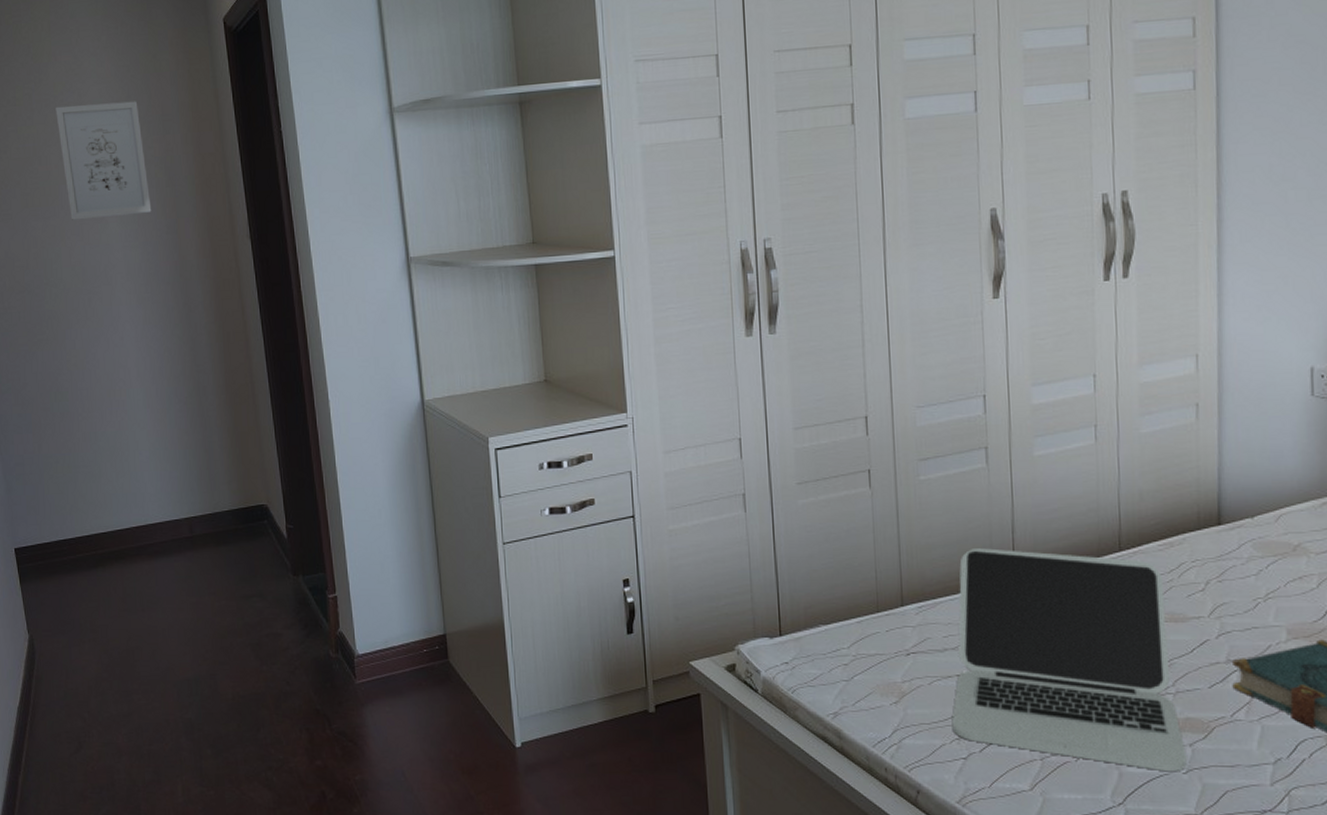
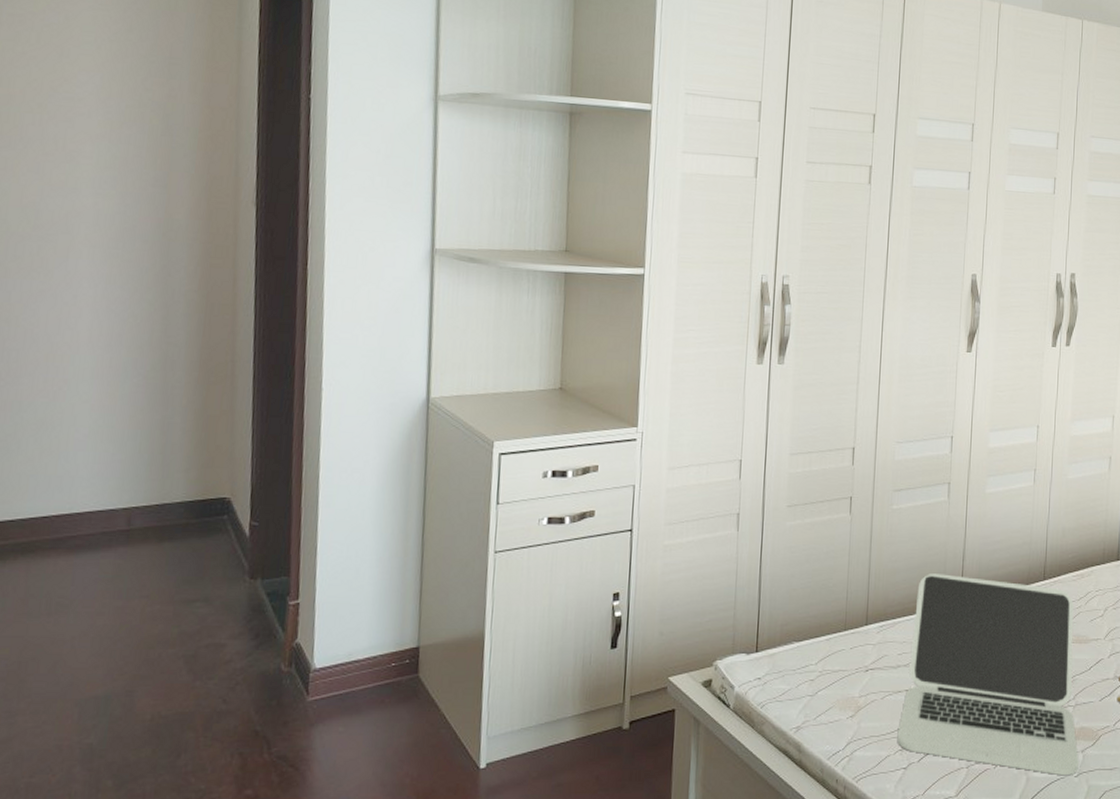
wall art: present [56,101,152,220] -> none [30,25,141,161]

